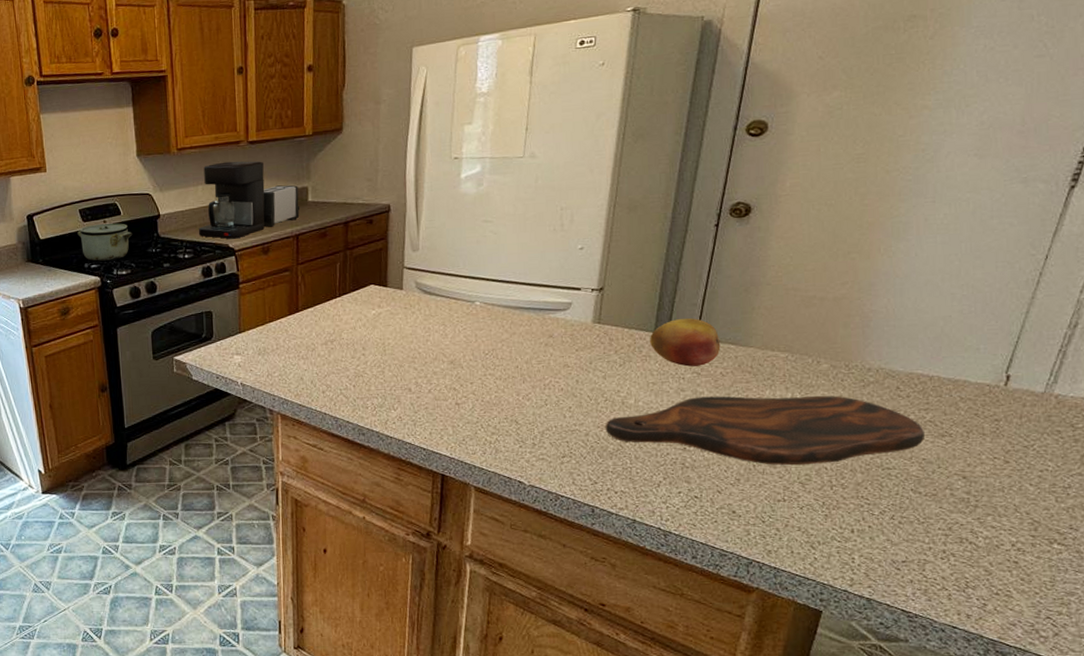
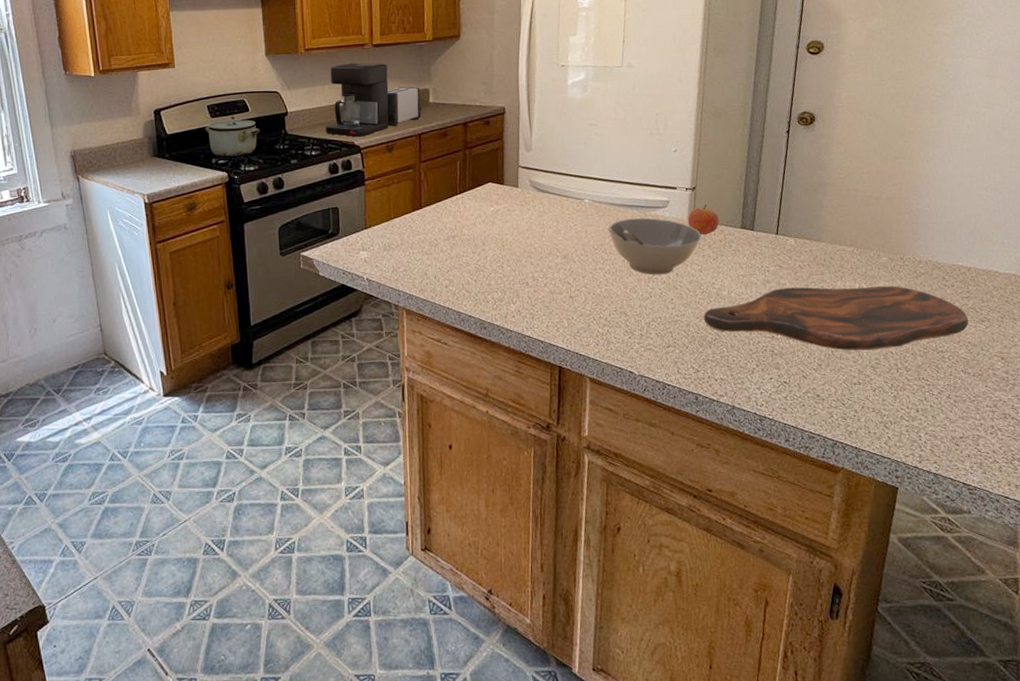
bowl: none [500,321,608,382] -> present [607,217,702,275]
fruit: none [592,306,630,340] -> present [687,204,720,236]
fruit: present [650,317,721,367] -> none [738,215,798,260]

